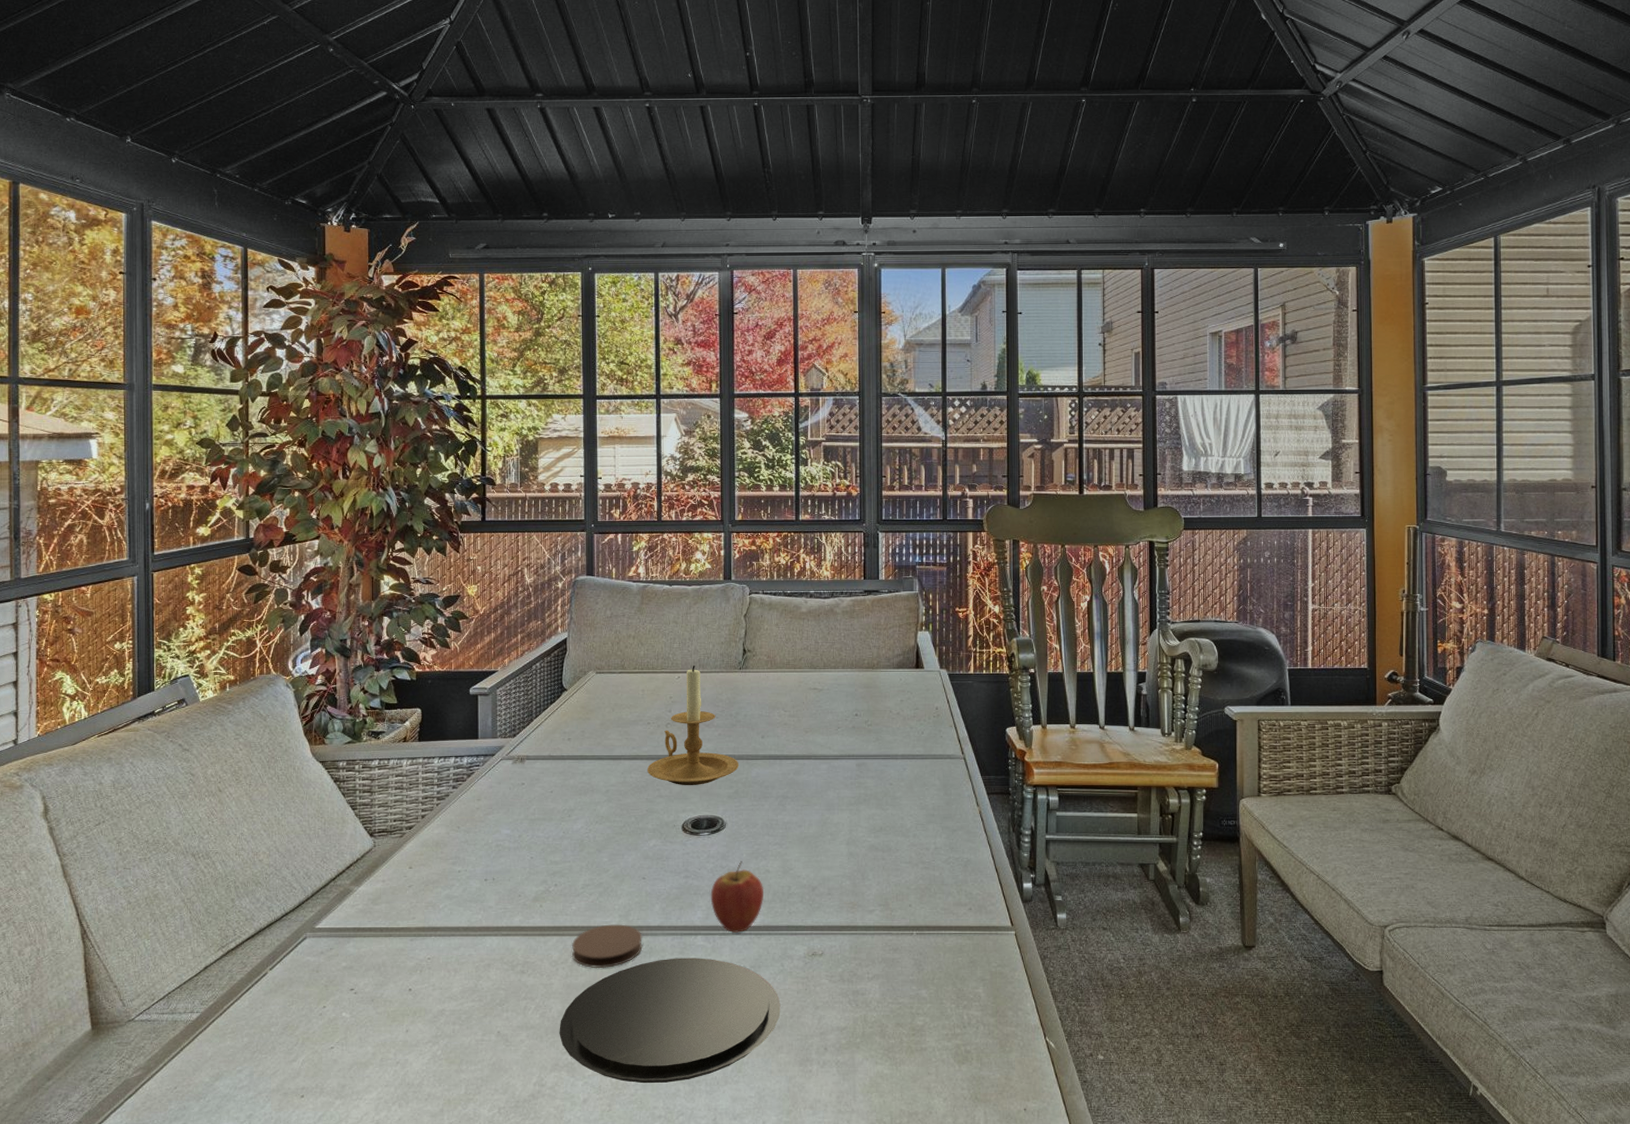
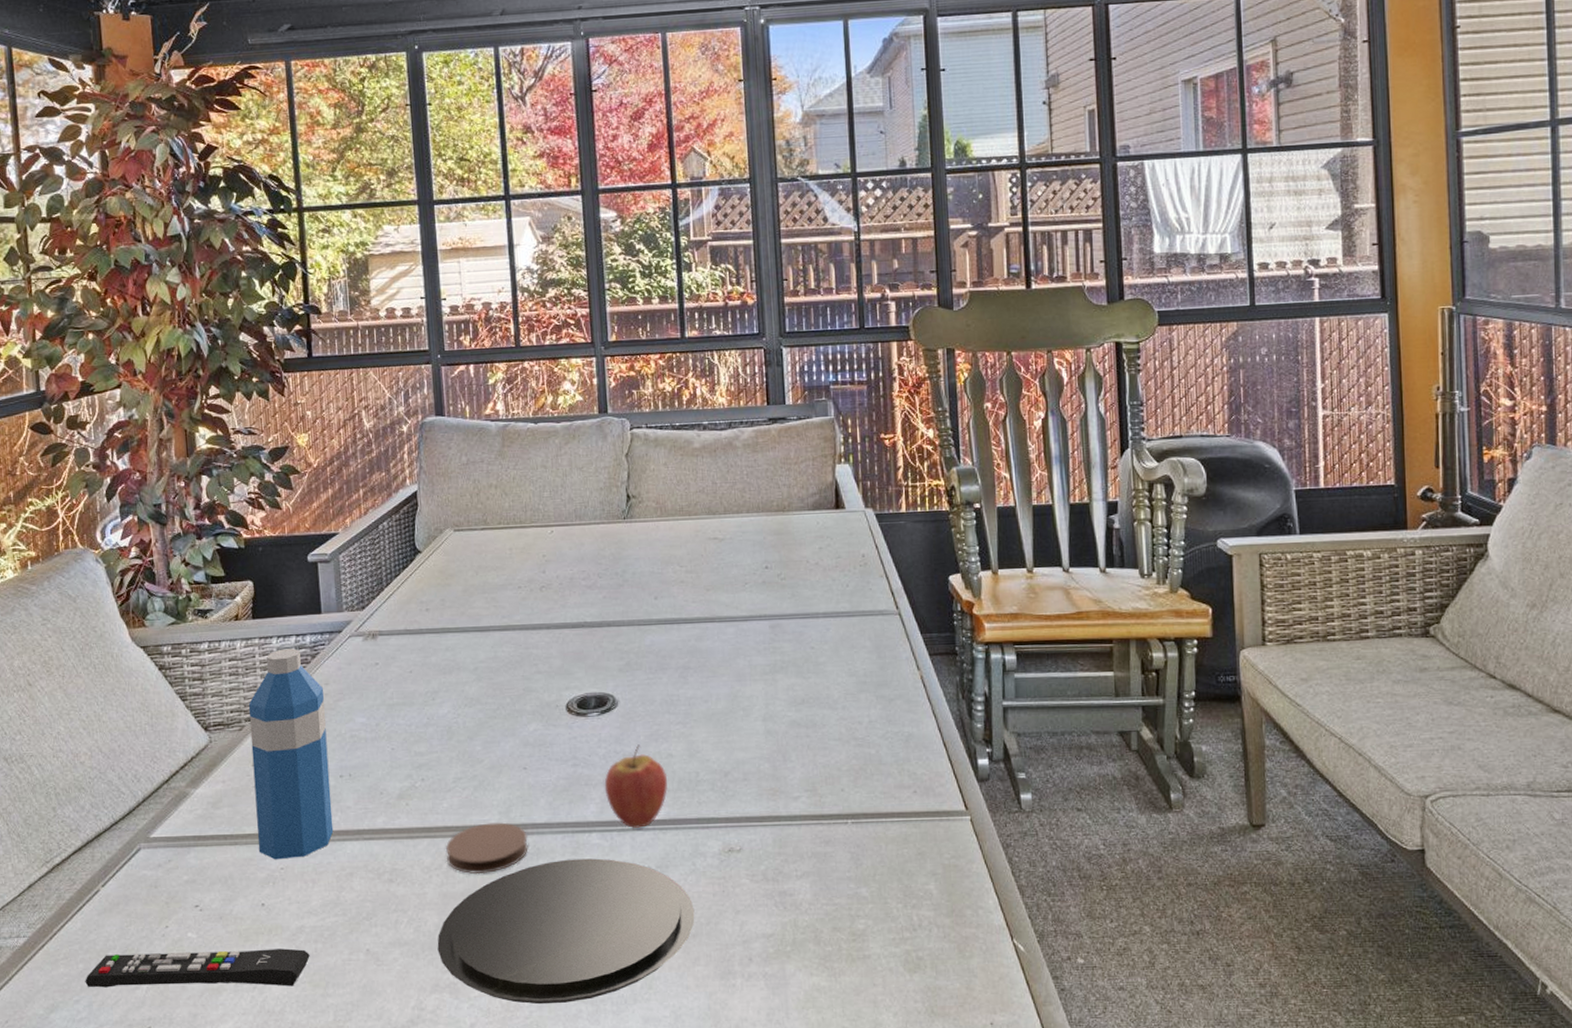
remote control: none [248,1029,448,1062] -> present [85,948,310,988]
water bottle: none [409,768,476,951] -> present [248,648,334,860]
candle holder: present [647,666,739,786] -> none [521,517,630,659]

